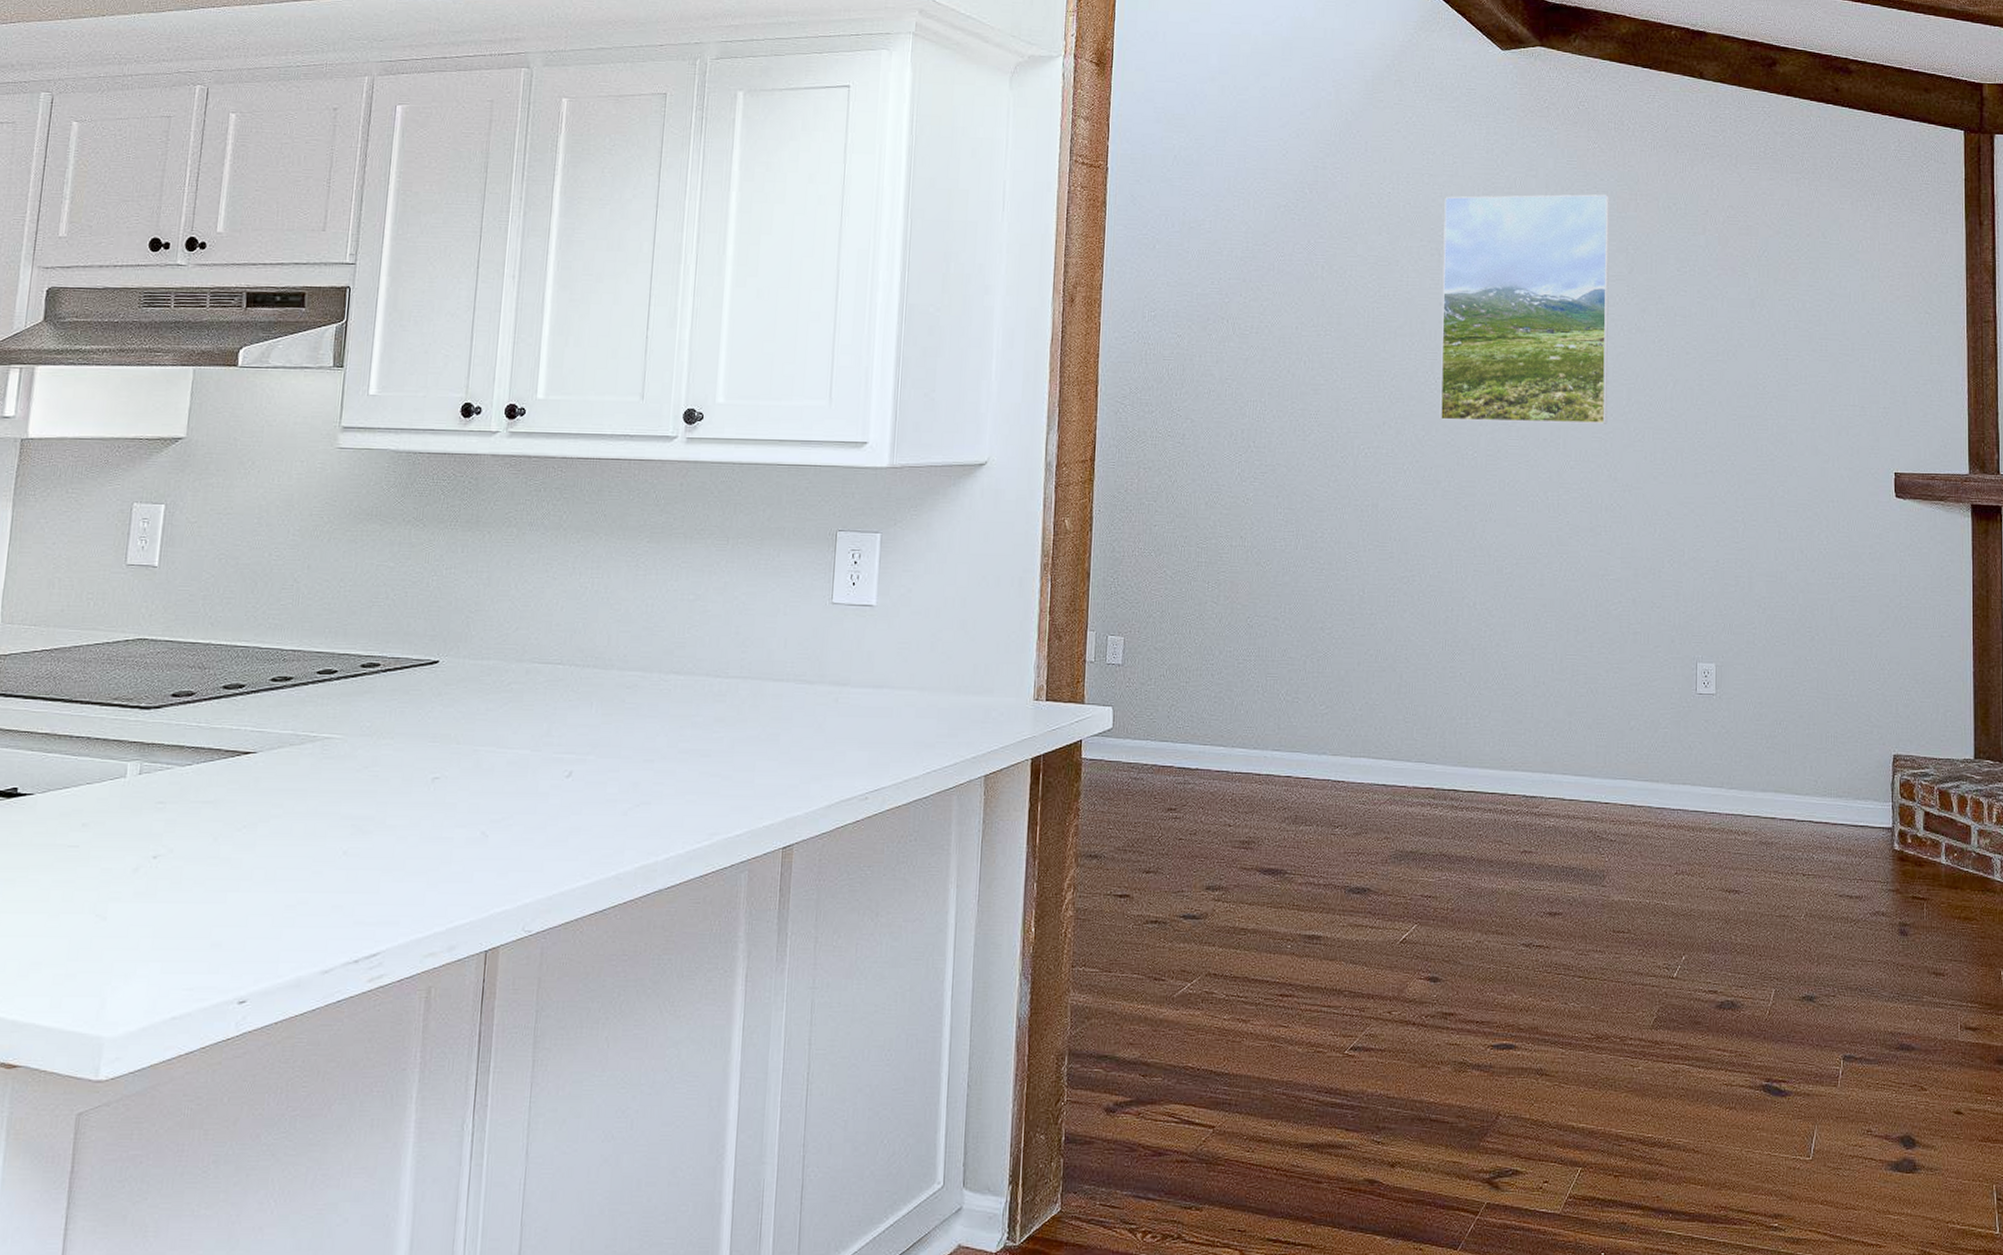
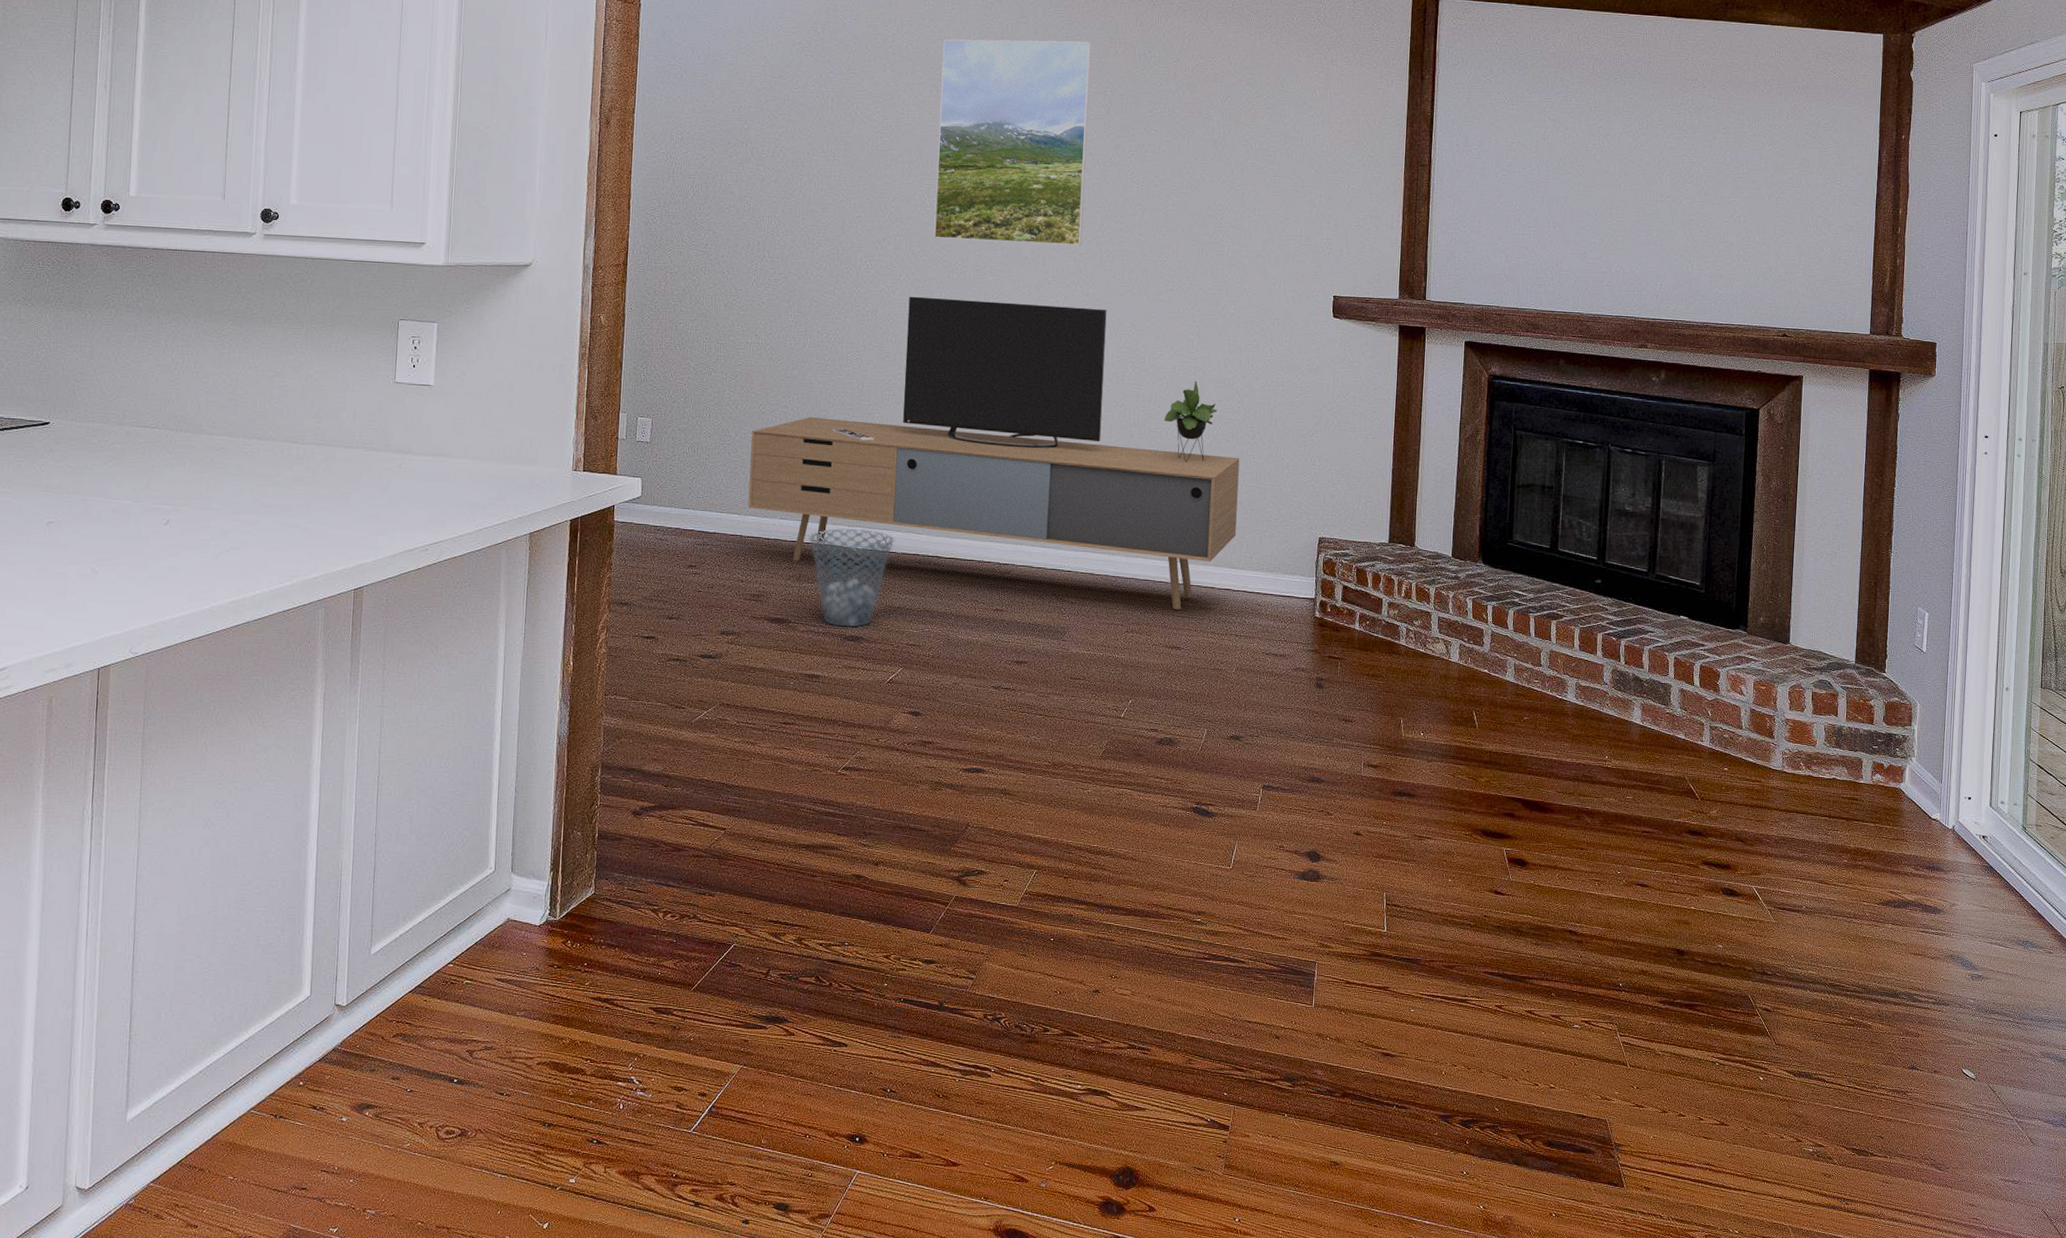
media console: none [1235,487,1798,846] -> present [748,296,1240,610]
waste basket: none [1305,760,1404,877] -> present [808,528,894,628]

